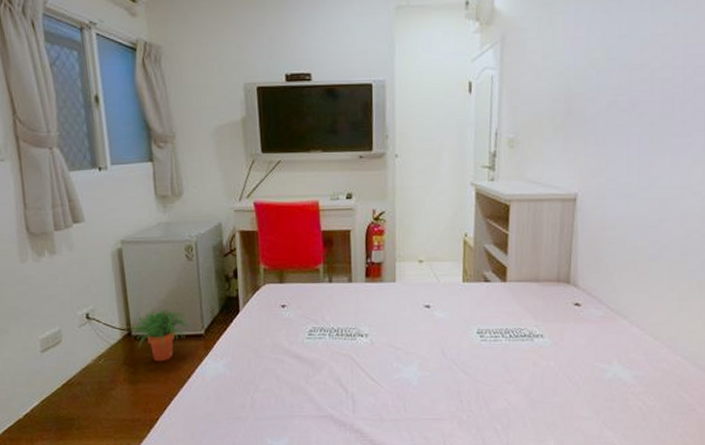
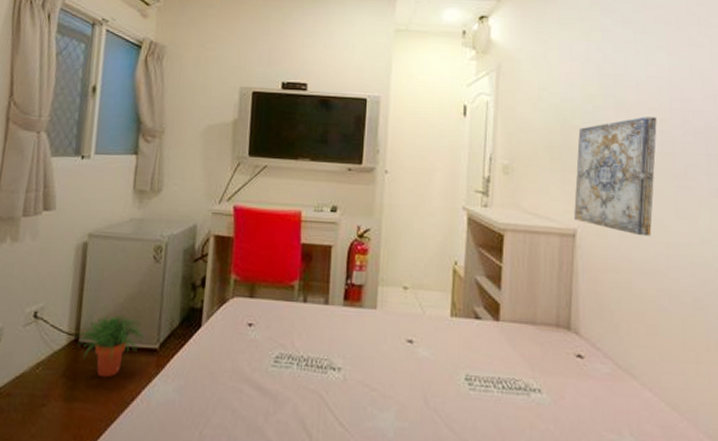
wall art: none [576,77,659,194] -> present [574,116,657,237]

